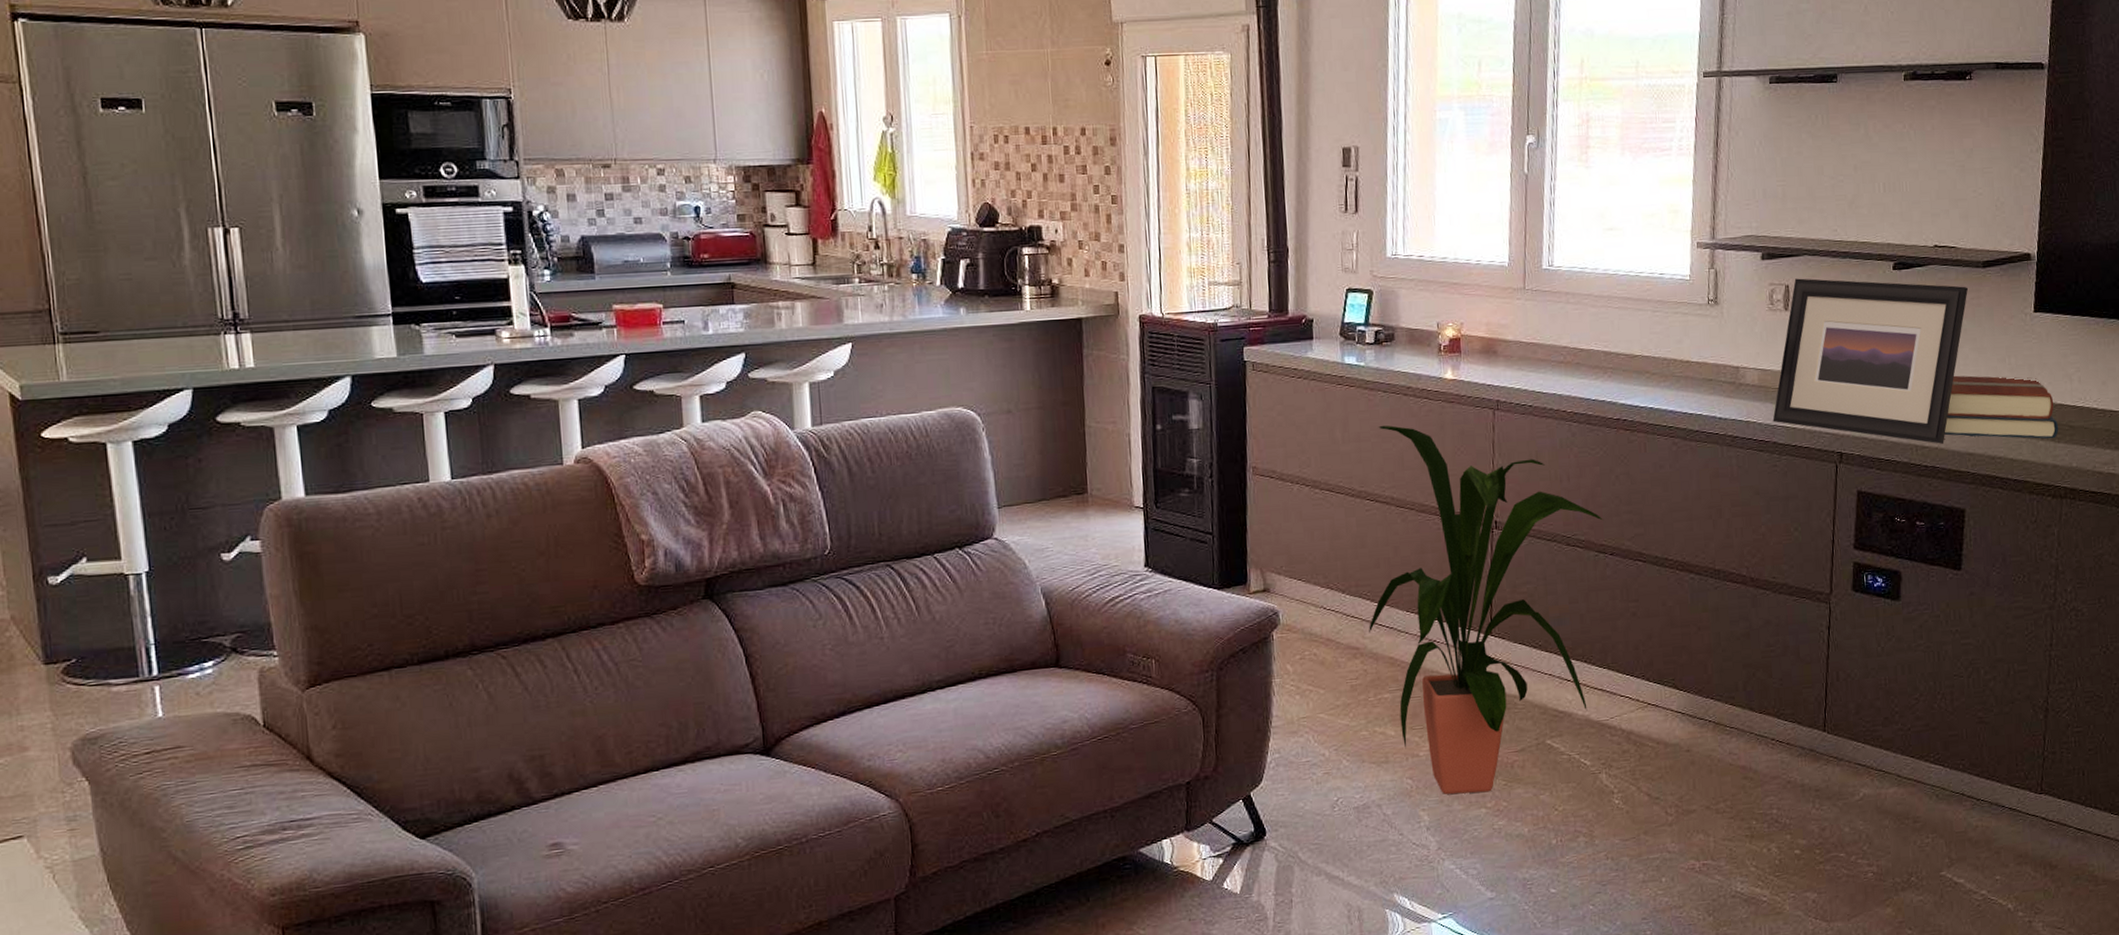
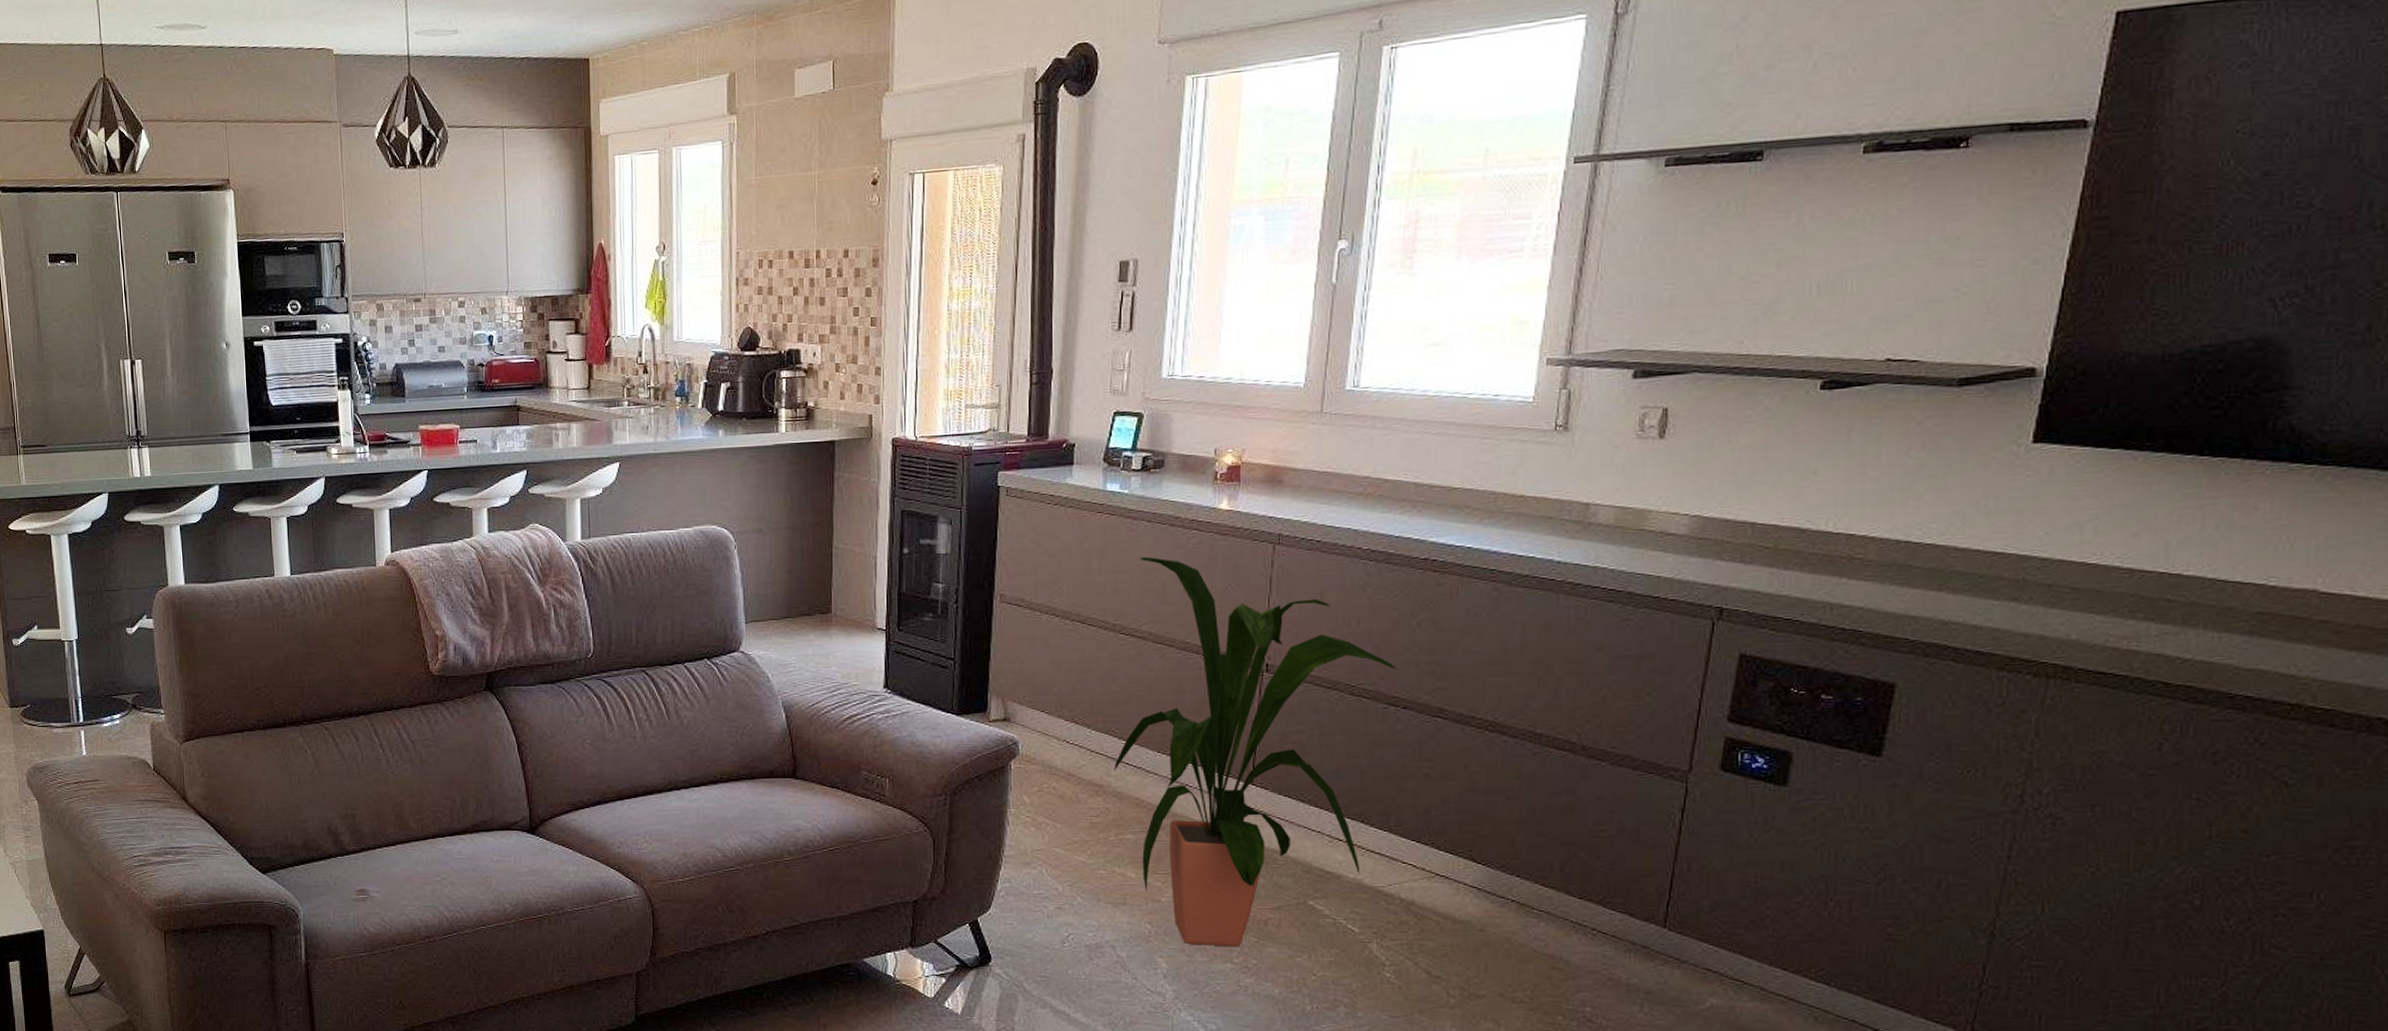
picture frame: present [1772,278,1969,444] -> none [1629,400,1933,603]
books: present [1944,375,2059,439] -> none [1874,520,2055,603]

